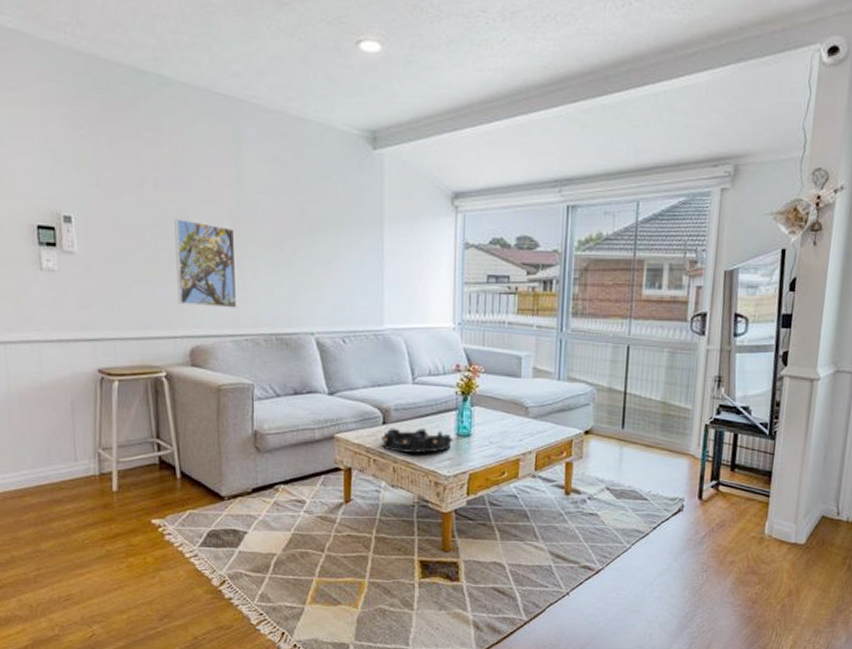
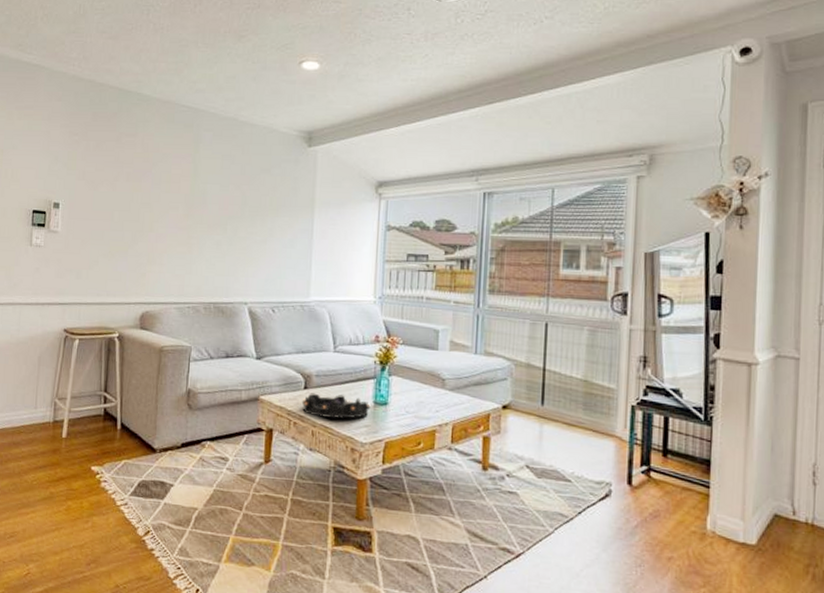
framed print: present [174,219,237,308] -> none [135,205,187,280]

